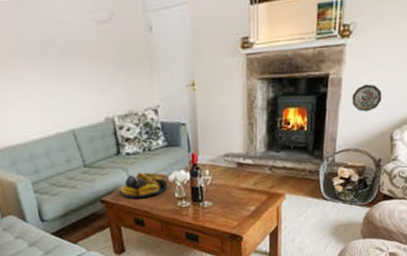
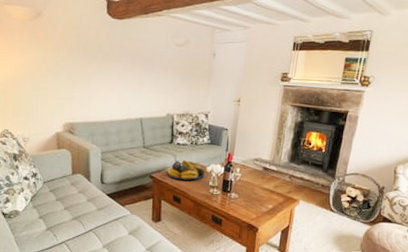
decorative plate: present [352,84,382,112] -> none [364,124,391,146]

